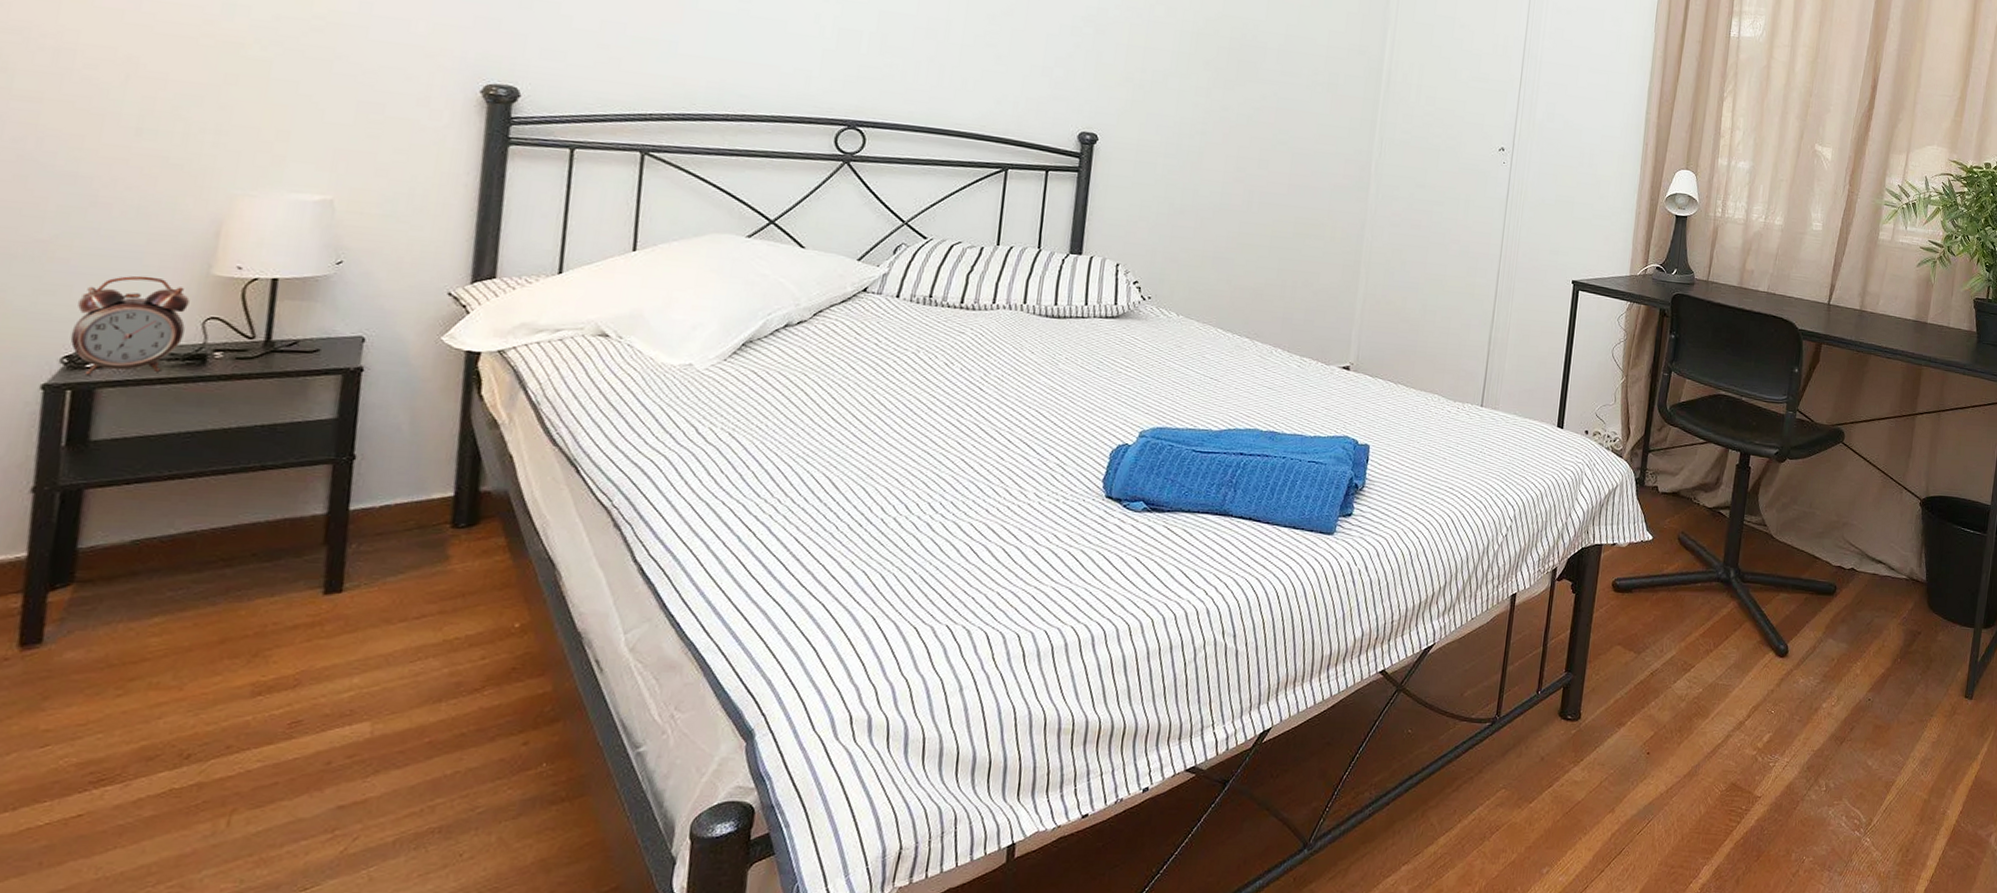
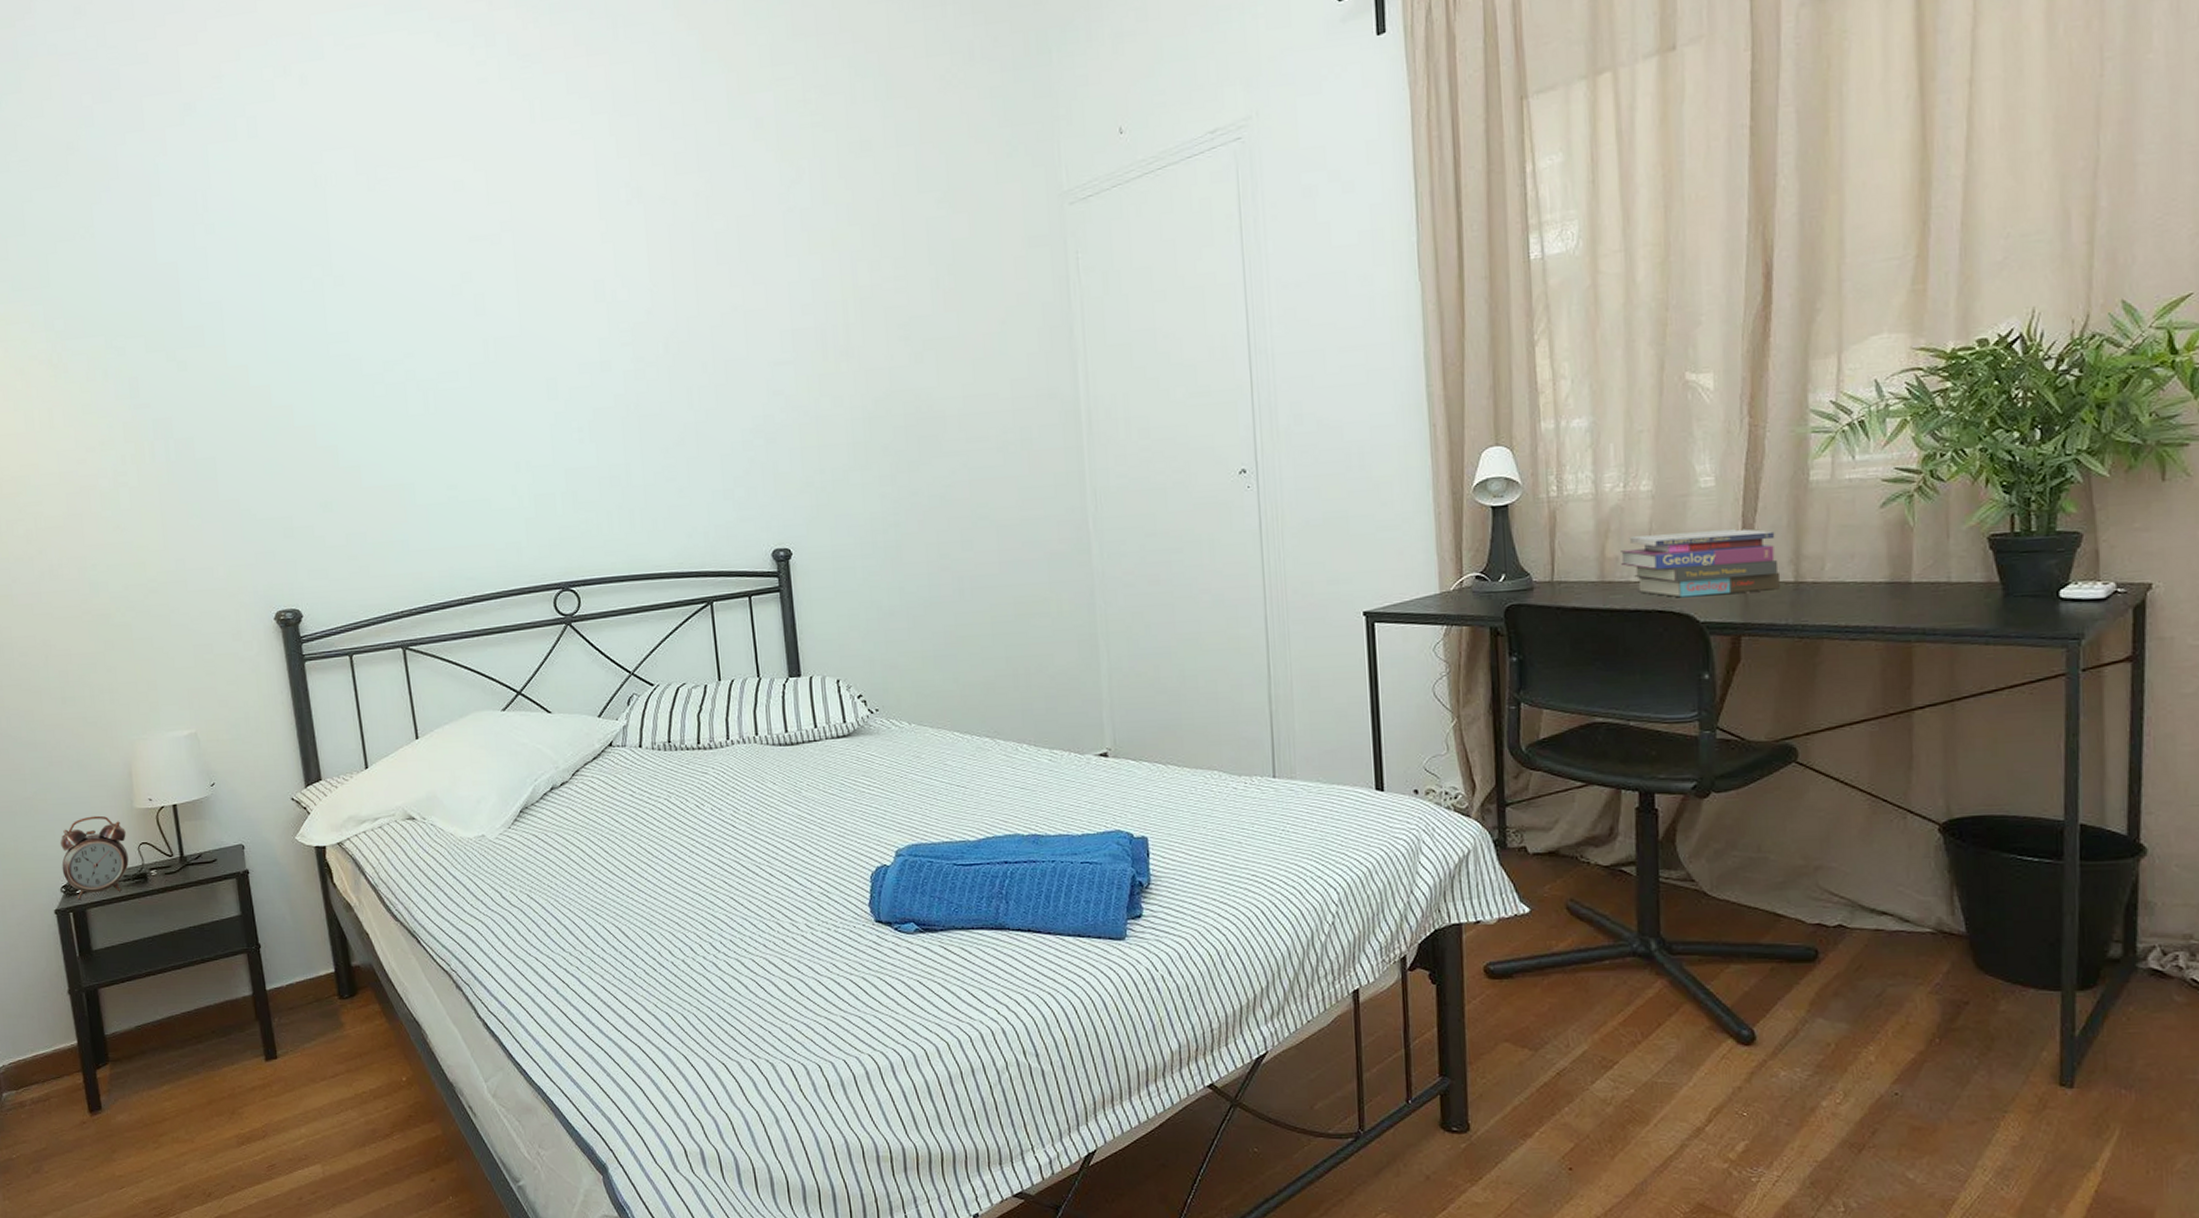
books: none [1755,257,1853,314] -> present [1621,528,1781,598]

